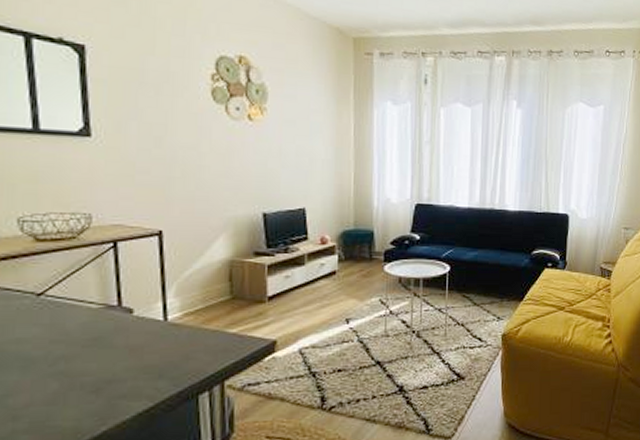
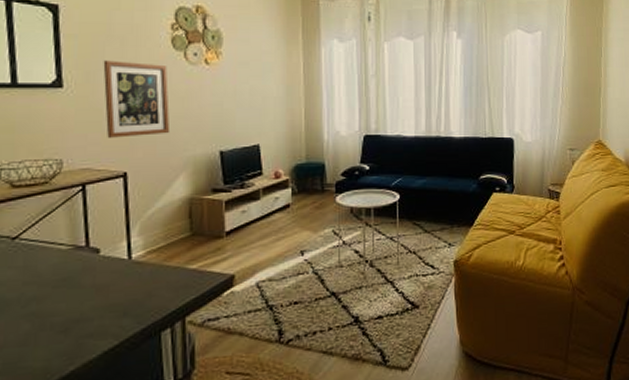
wall art: none [135,109,210,194] -> present [103,60,171,138]

